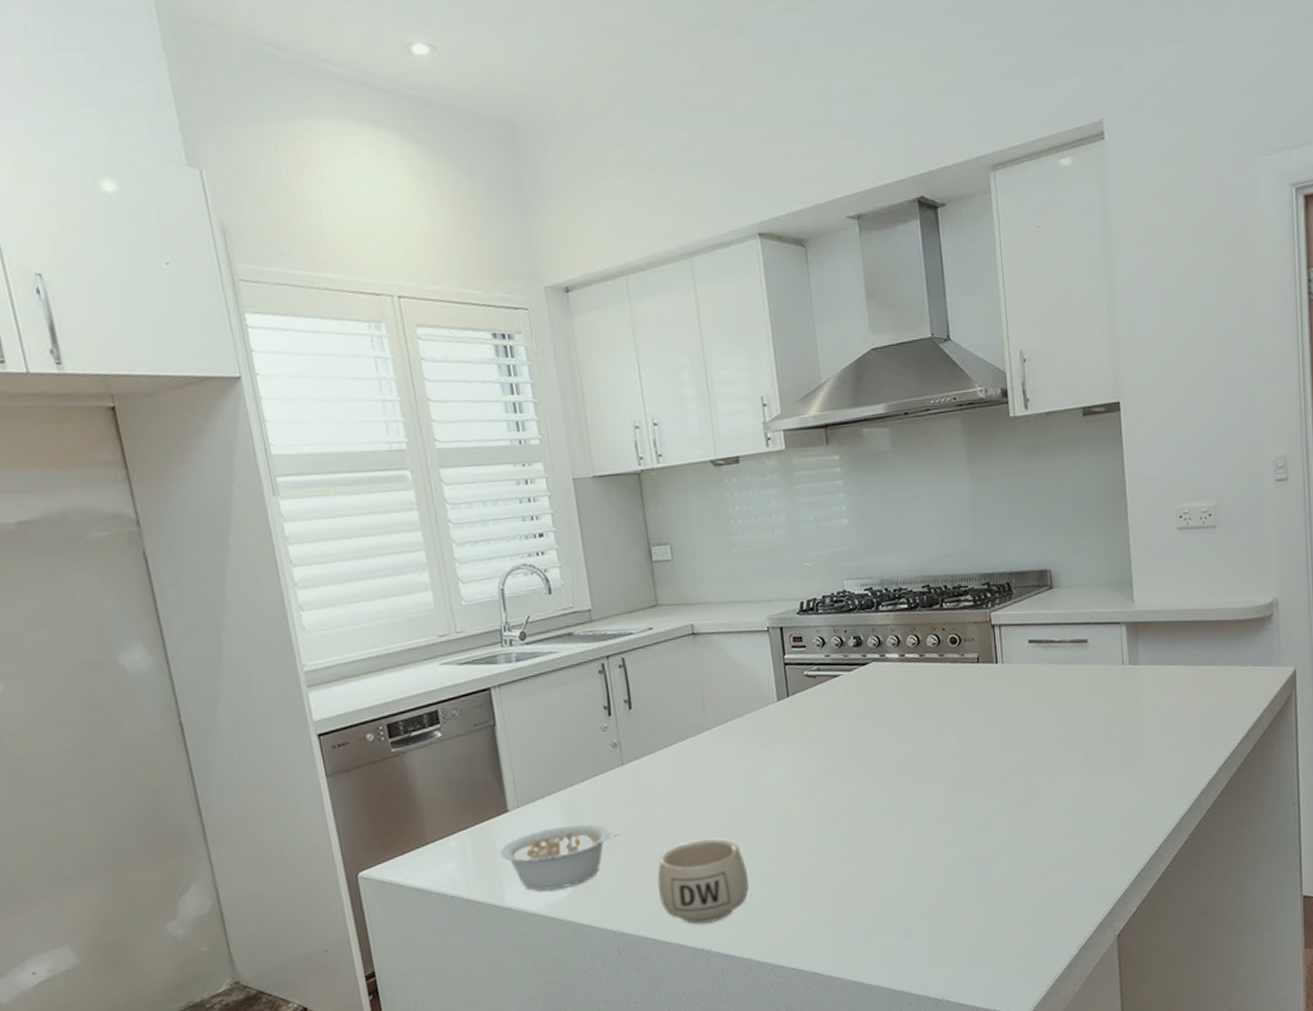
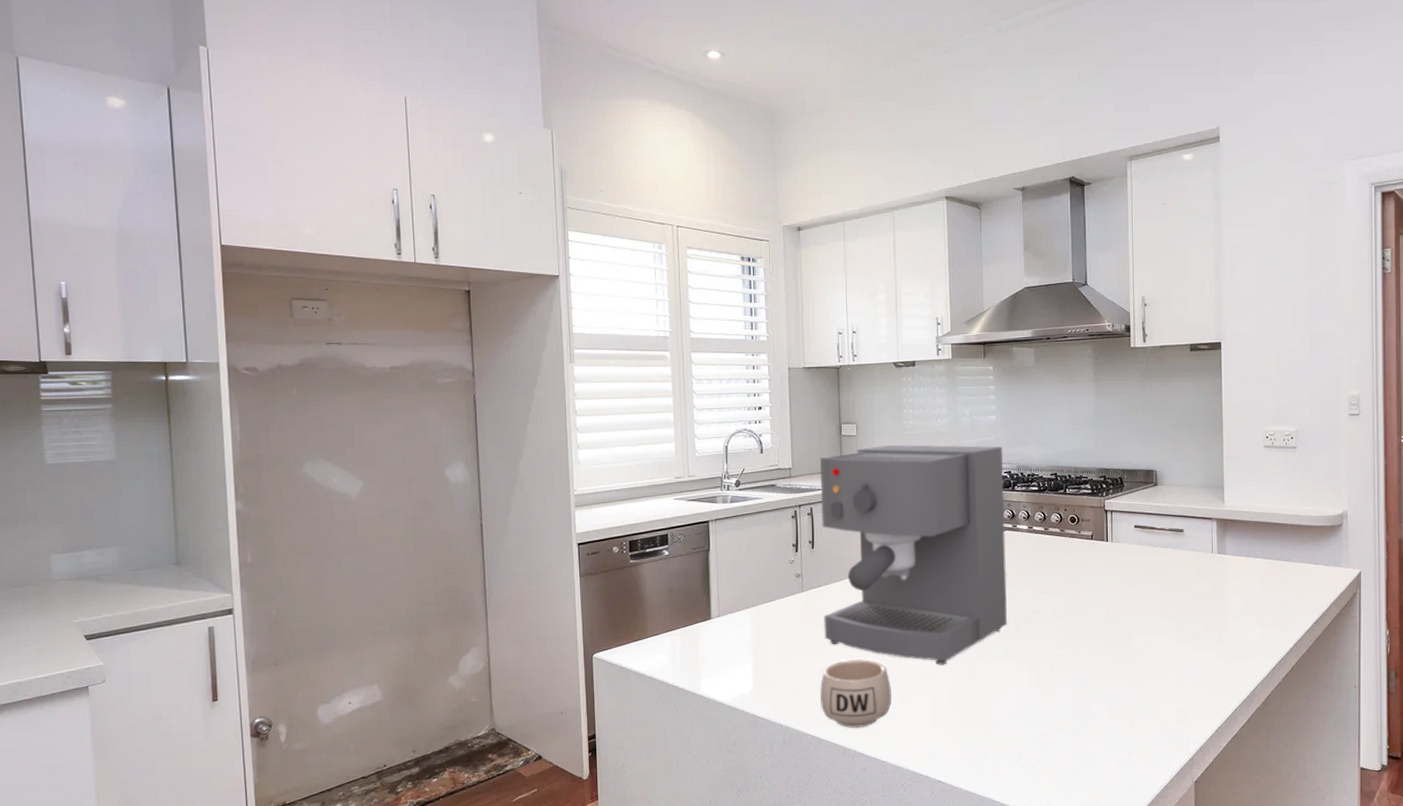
legume: present [499,823,620,892] -> none [701,635,795,686]
coffee maker: none [628,557,883,836] -> present [820,444,1007,665]

